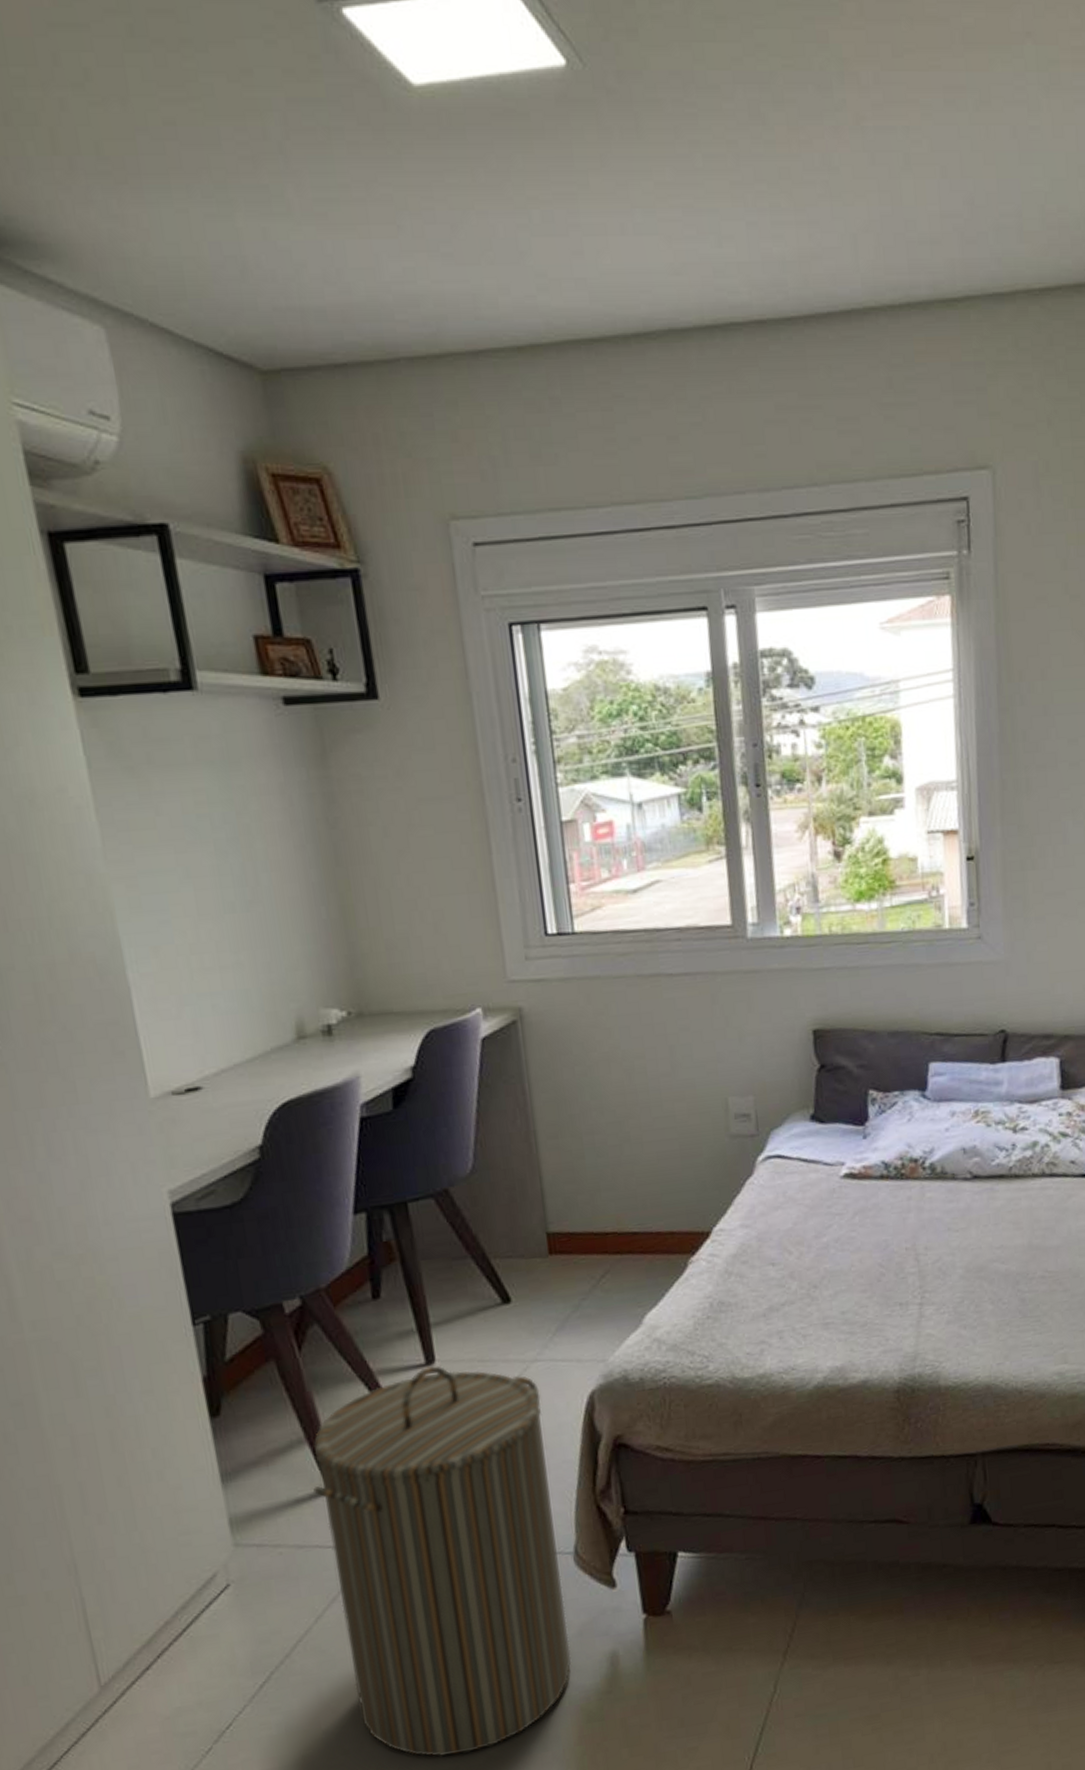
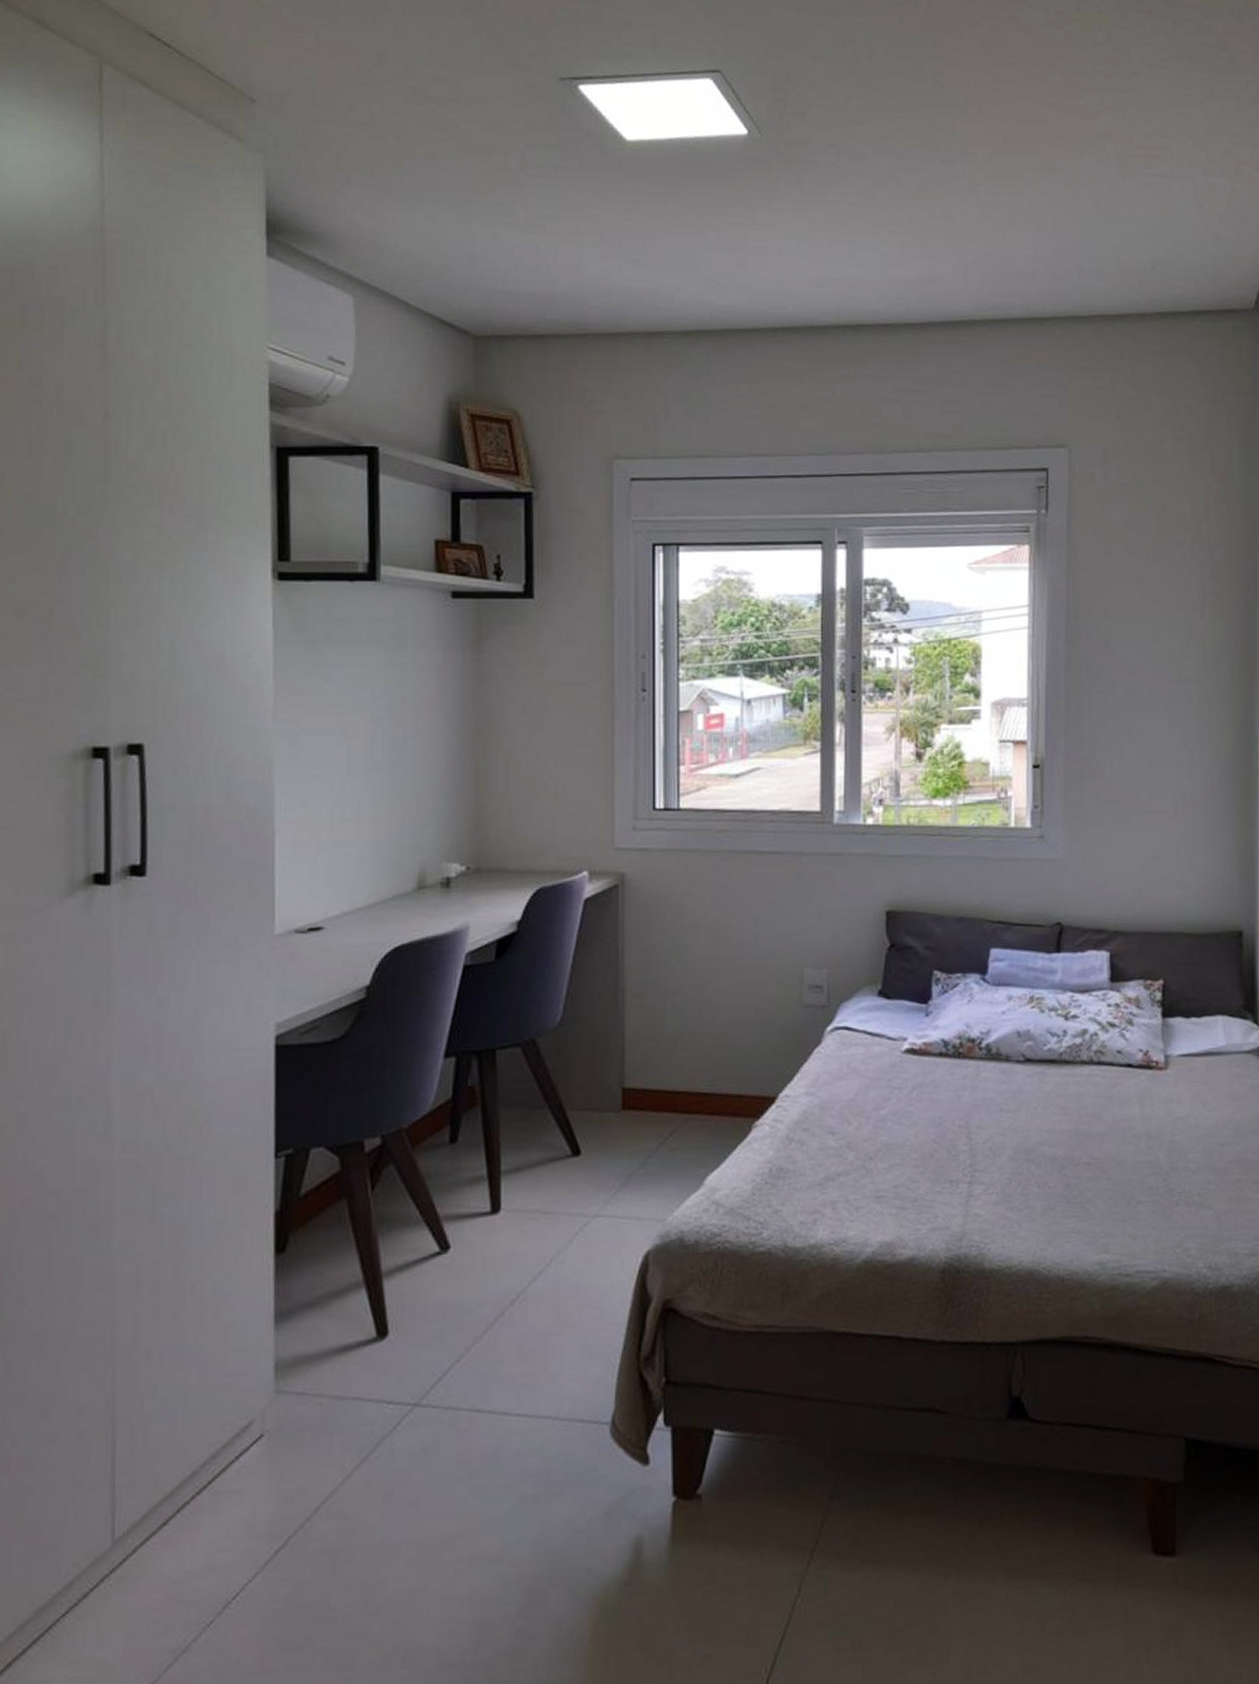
laundry hamper: present [312,1366,572,1757] -> none [361,1215,597,1648]

